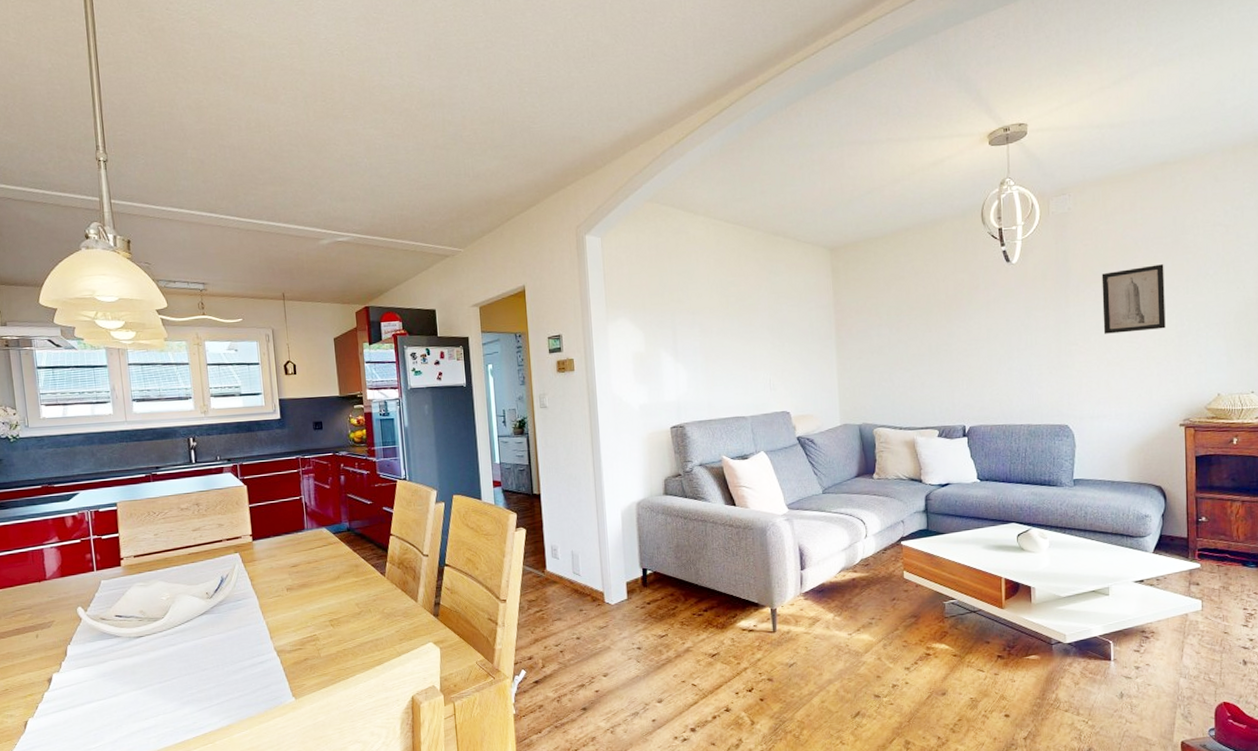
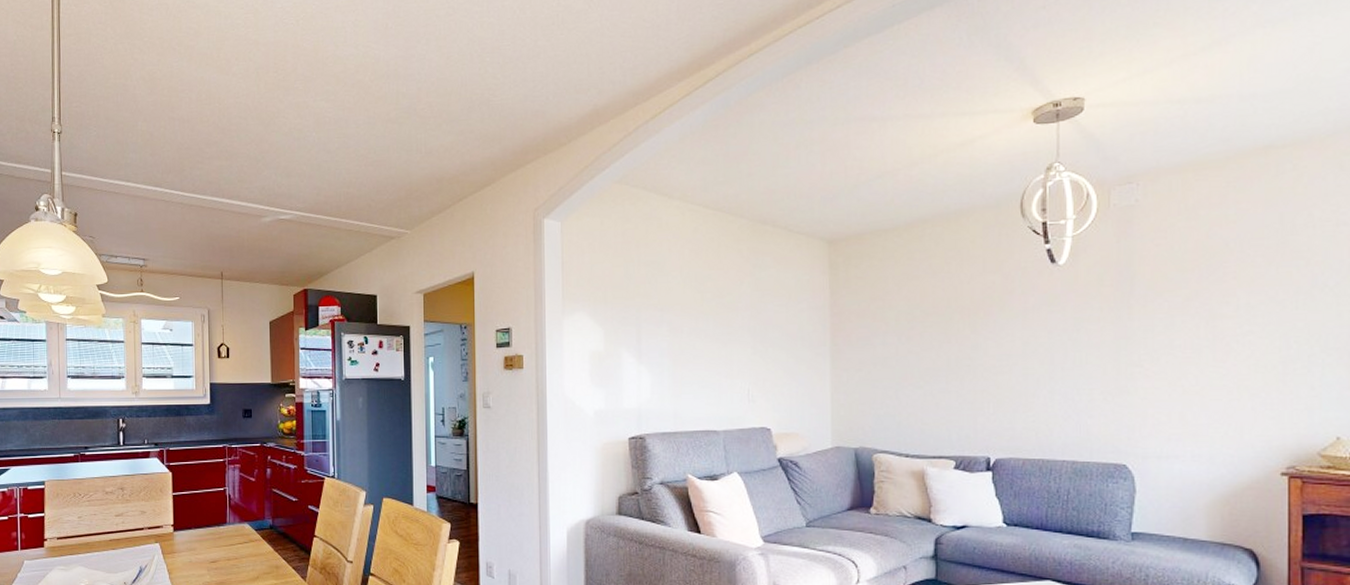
wall art: present [1101,264,1166,334] -> none [1178,271,1265,355]

